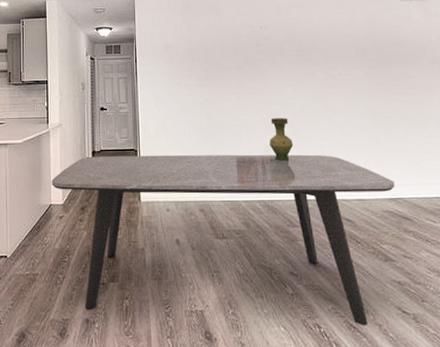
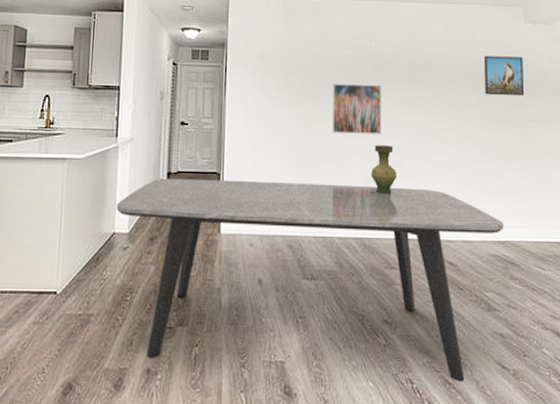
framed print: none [229,65,277,110] -> present [331,84,382,134]
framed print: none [365,32,405,68] -> present [483,55,524,96]

